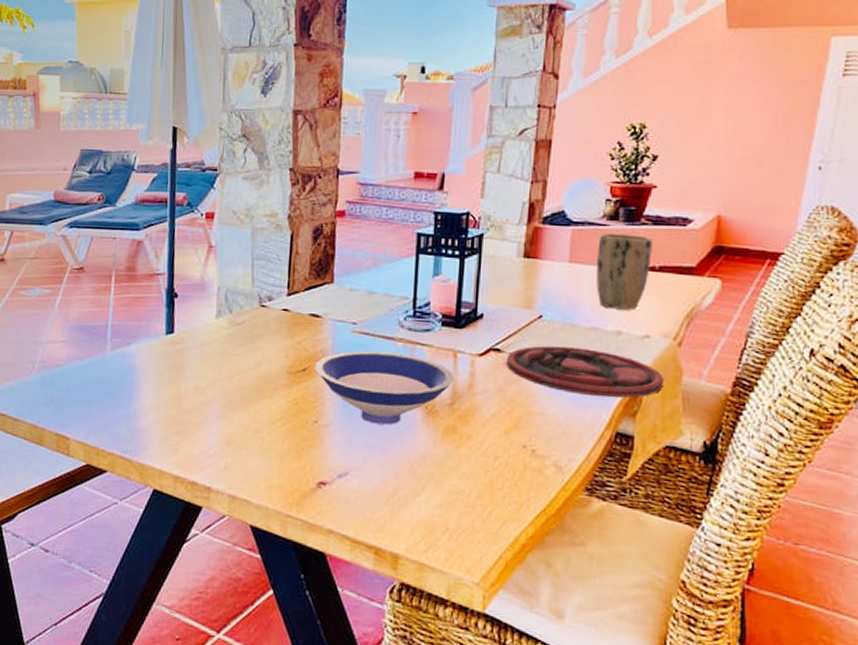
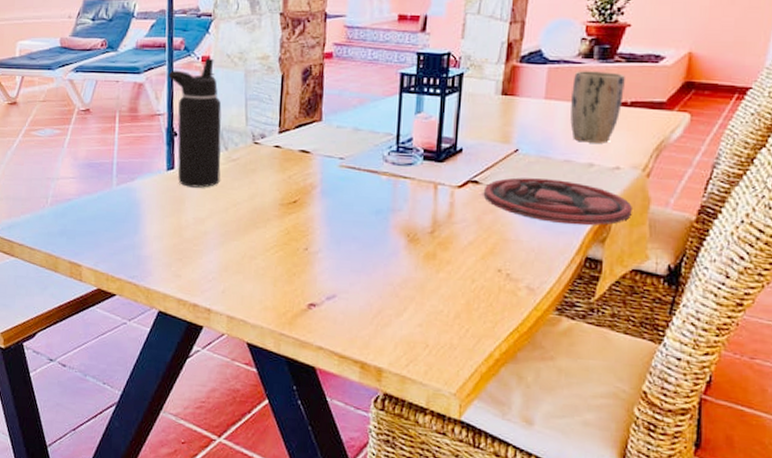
water bottle: none [169,214,226,354] -> present [168,58,222,188]
bowl: present [315,351,454,425] -> none [305,184,435,252]

